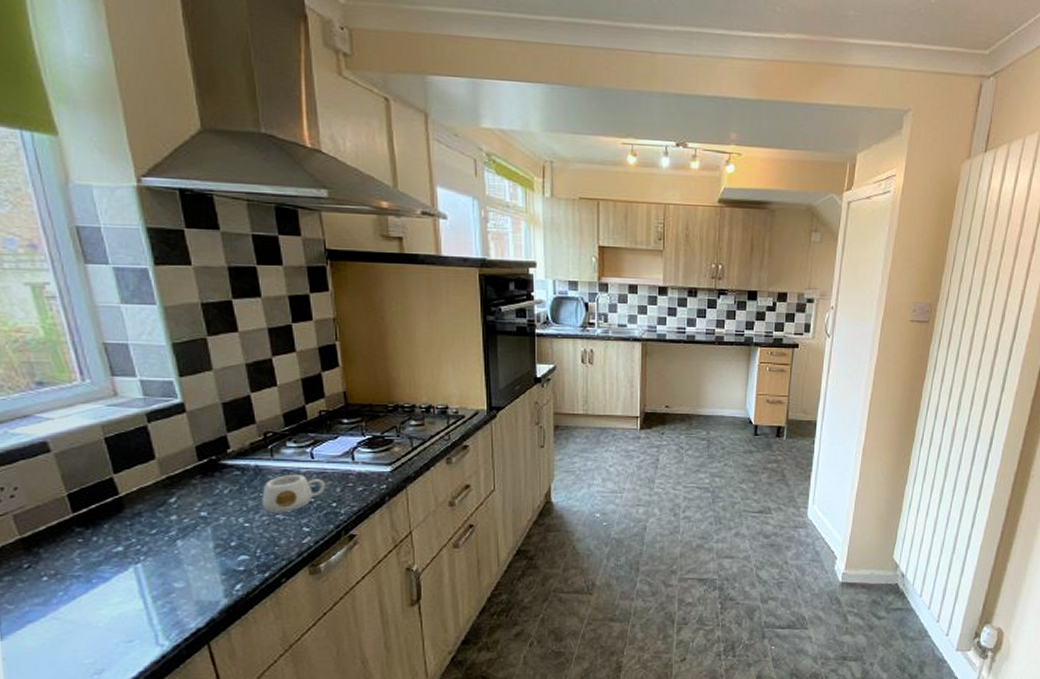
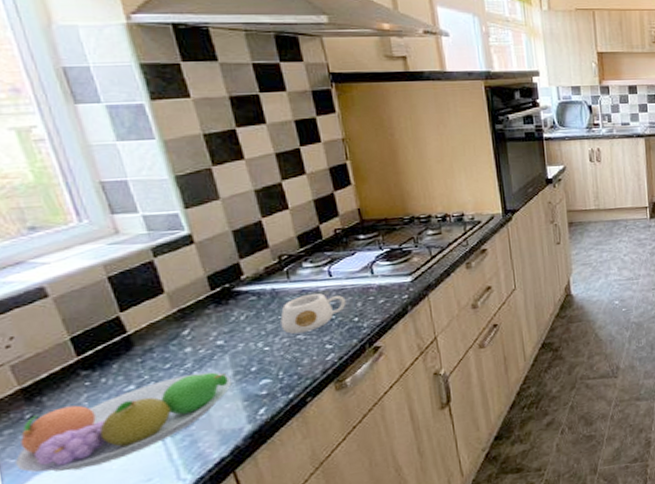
fruit bowl: none [11,541,212,623] -> present [14,372,232,473]

